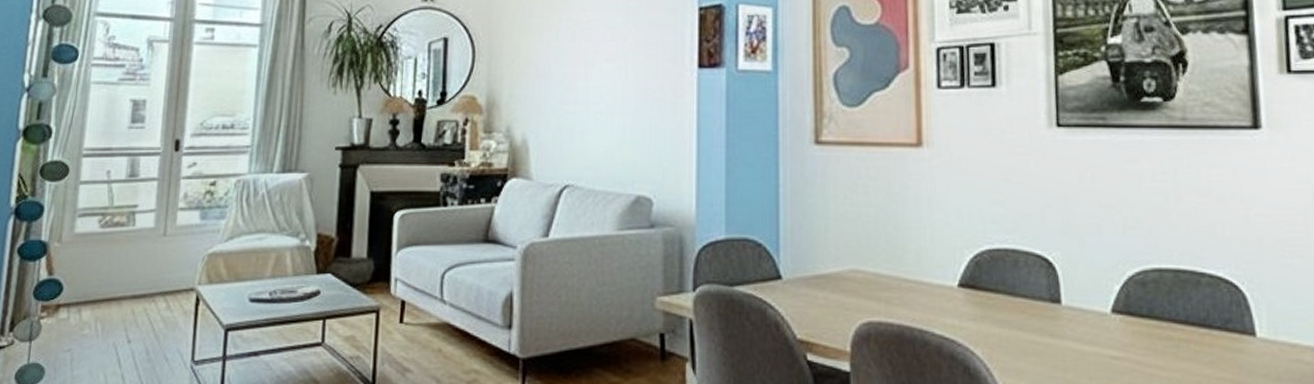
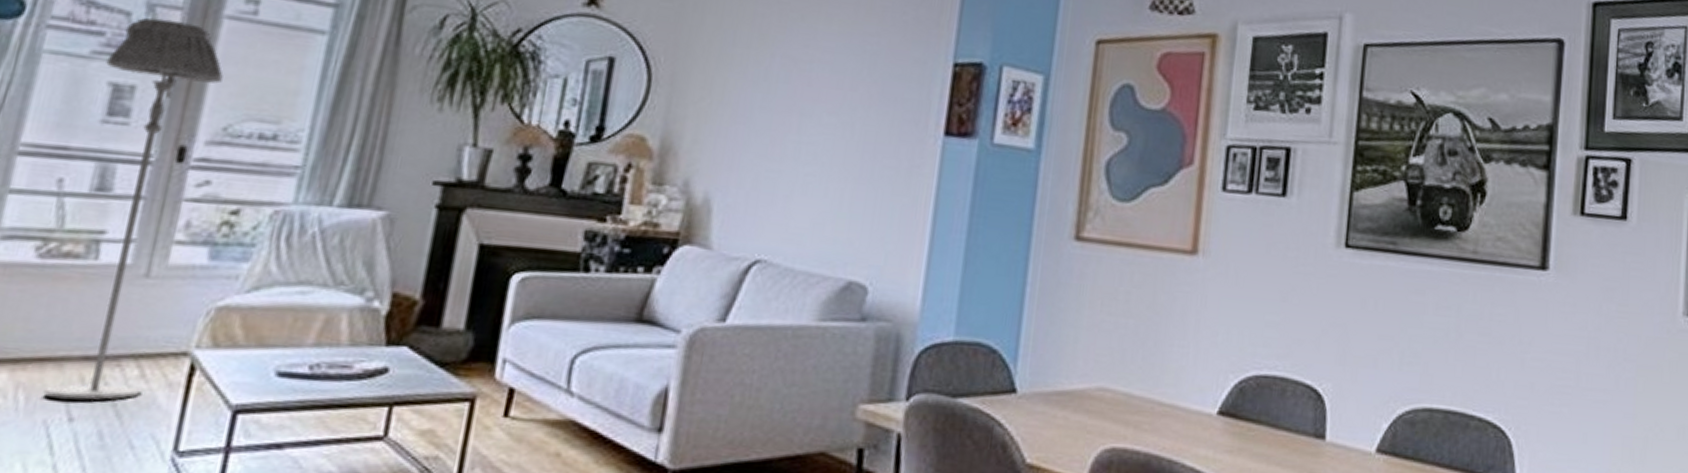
floor lamp: none [111,50,197,327] -> present [43,17,223,400]

